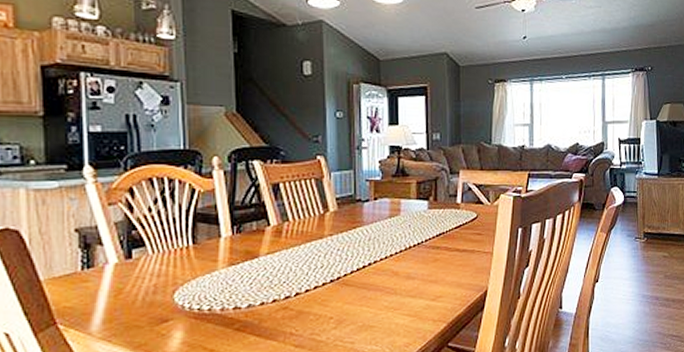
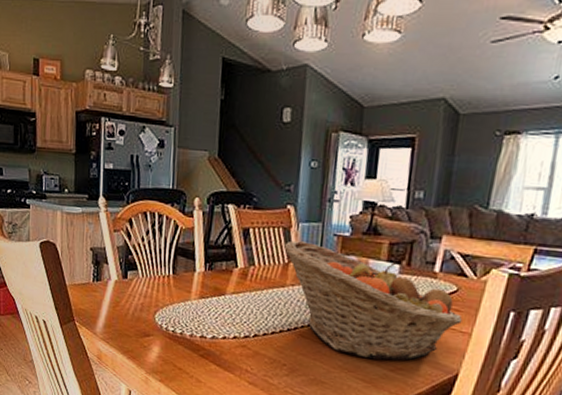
fruit basket: none [317,189,484,294] -> present [283,240,462,361]

